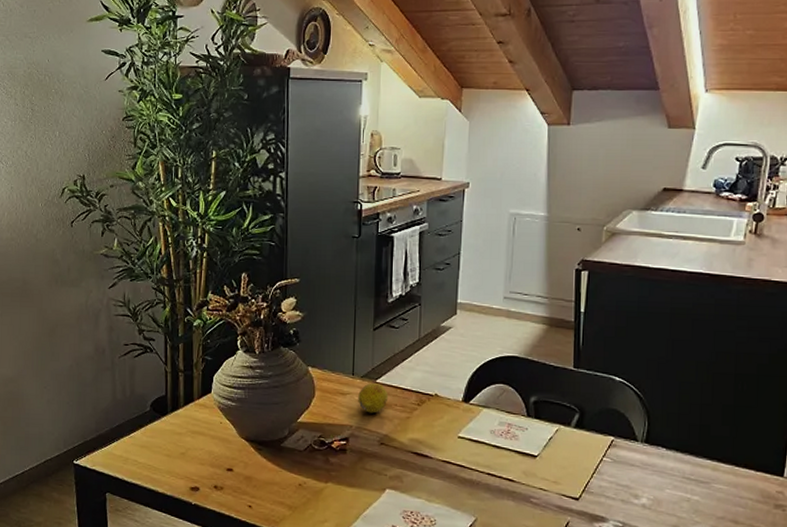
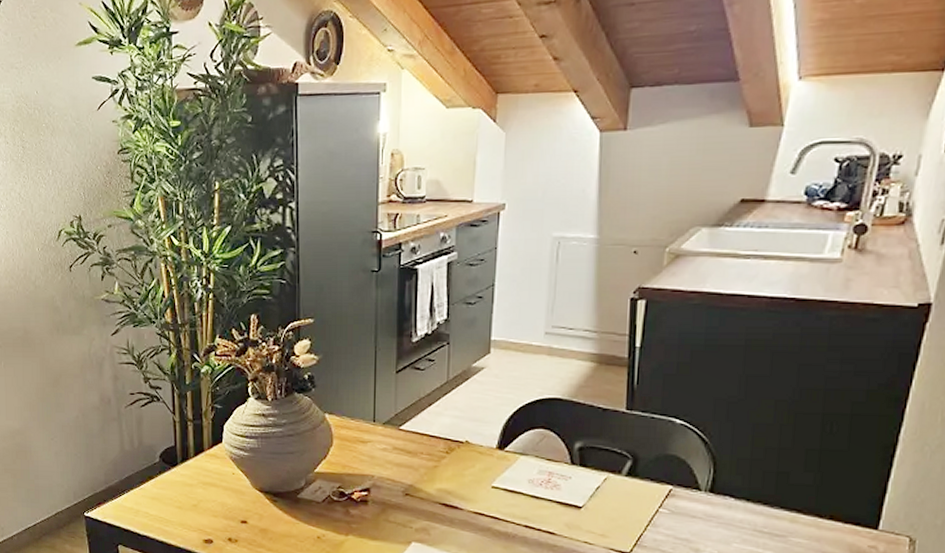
fruit: present [358,383,389,413] -> none [380,430,414,462]

